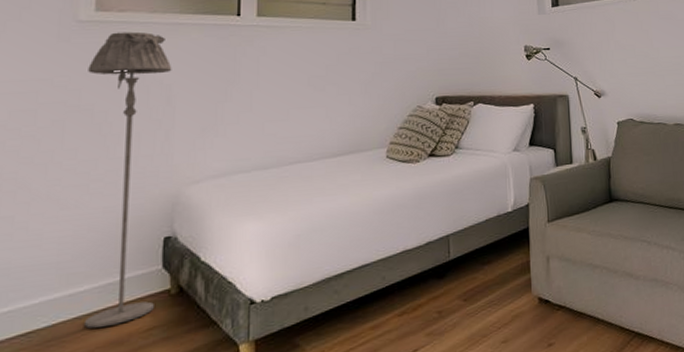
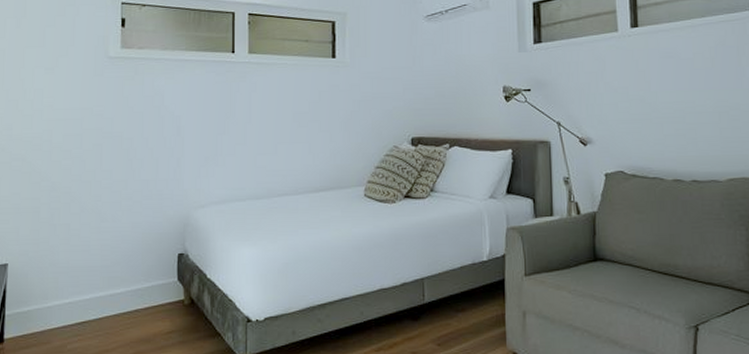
floor lamp: present [83,31,172,329] -> none [117,67,181,325]

